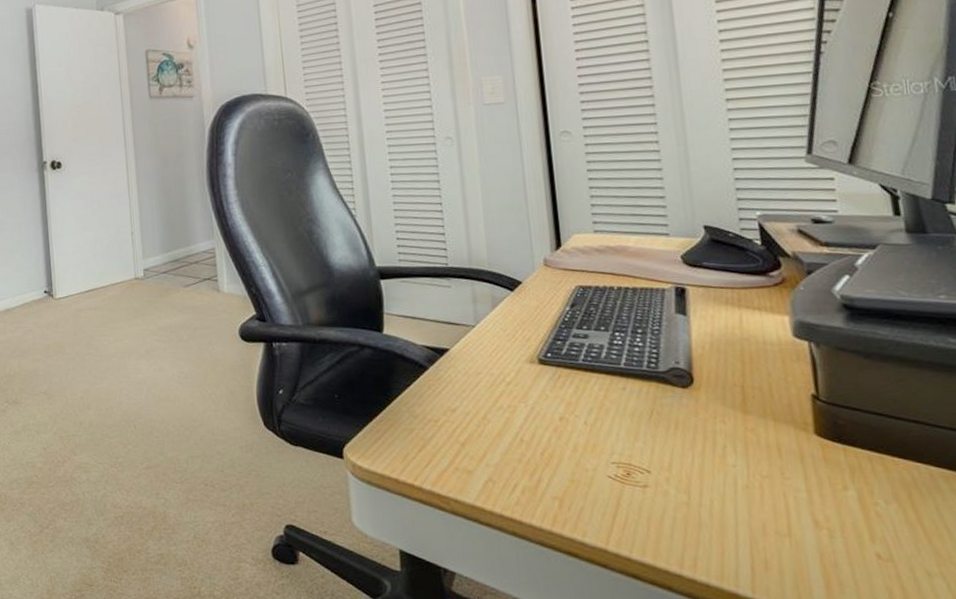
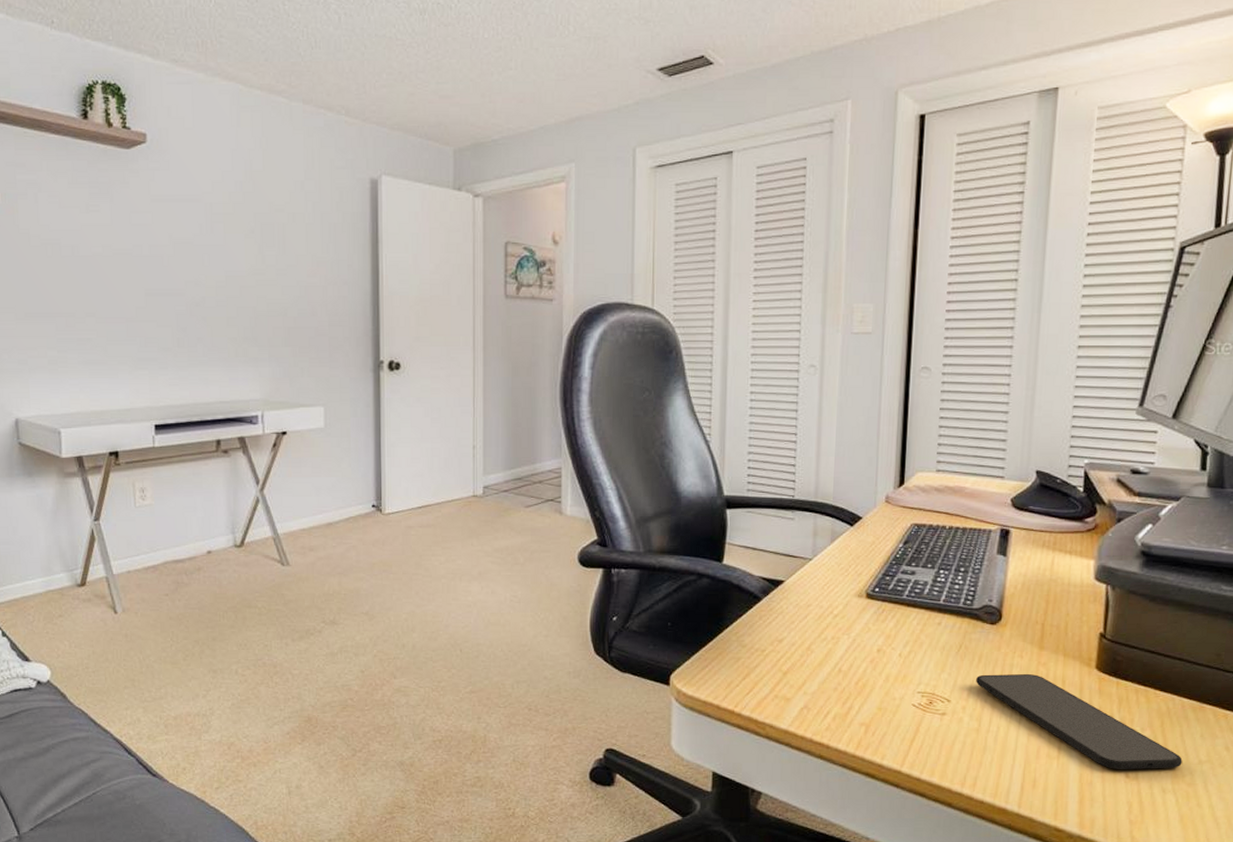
smartphone: none [676,440,946,549] -> present [976,673,1183,769]

